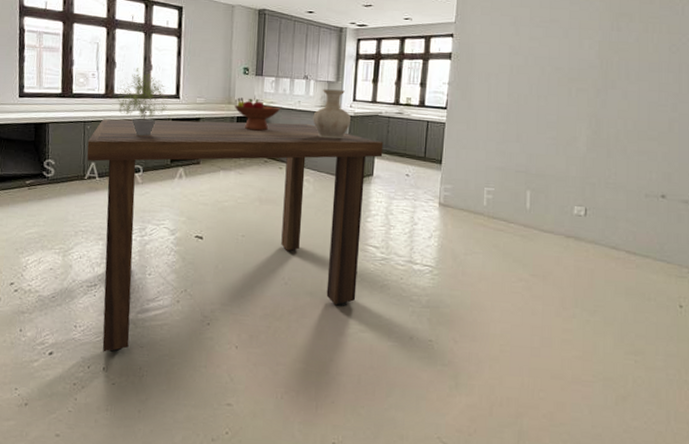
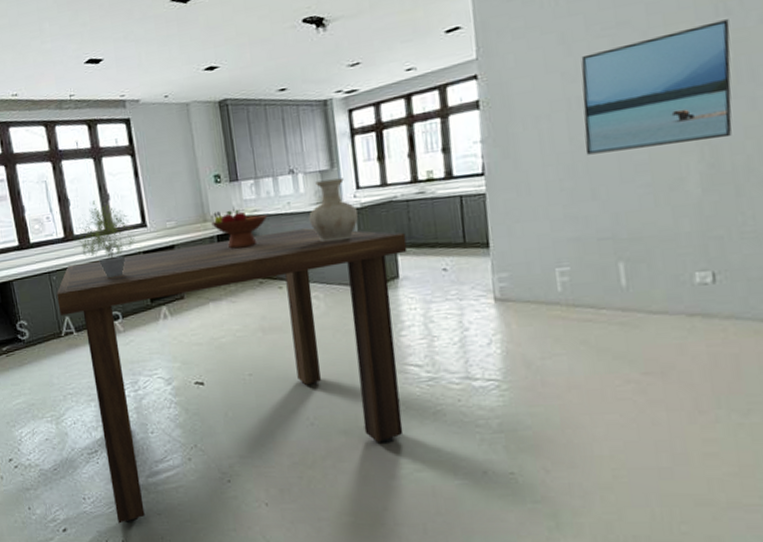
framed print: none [517,33,619,115] -> present [581,19,732,155]

